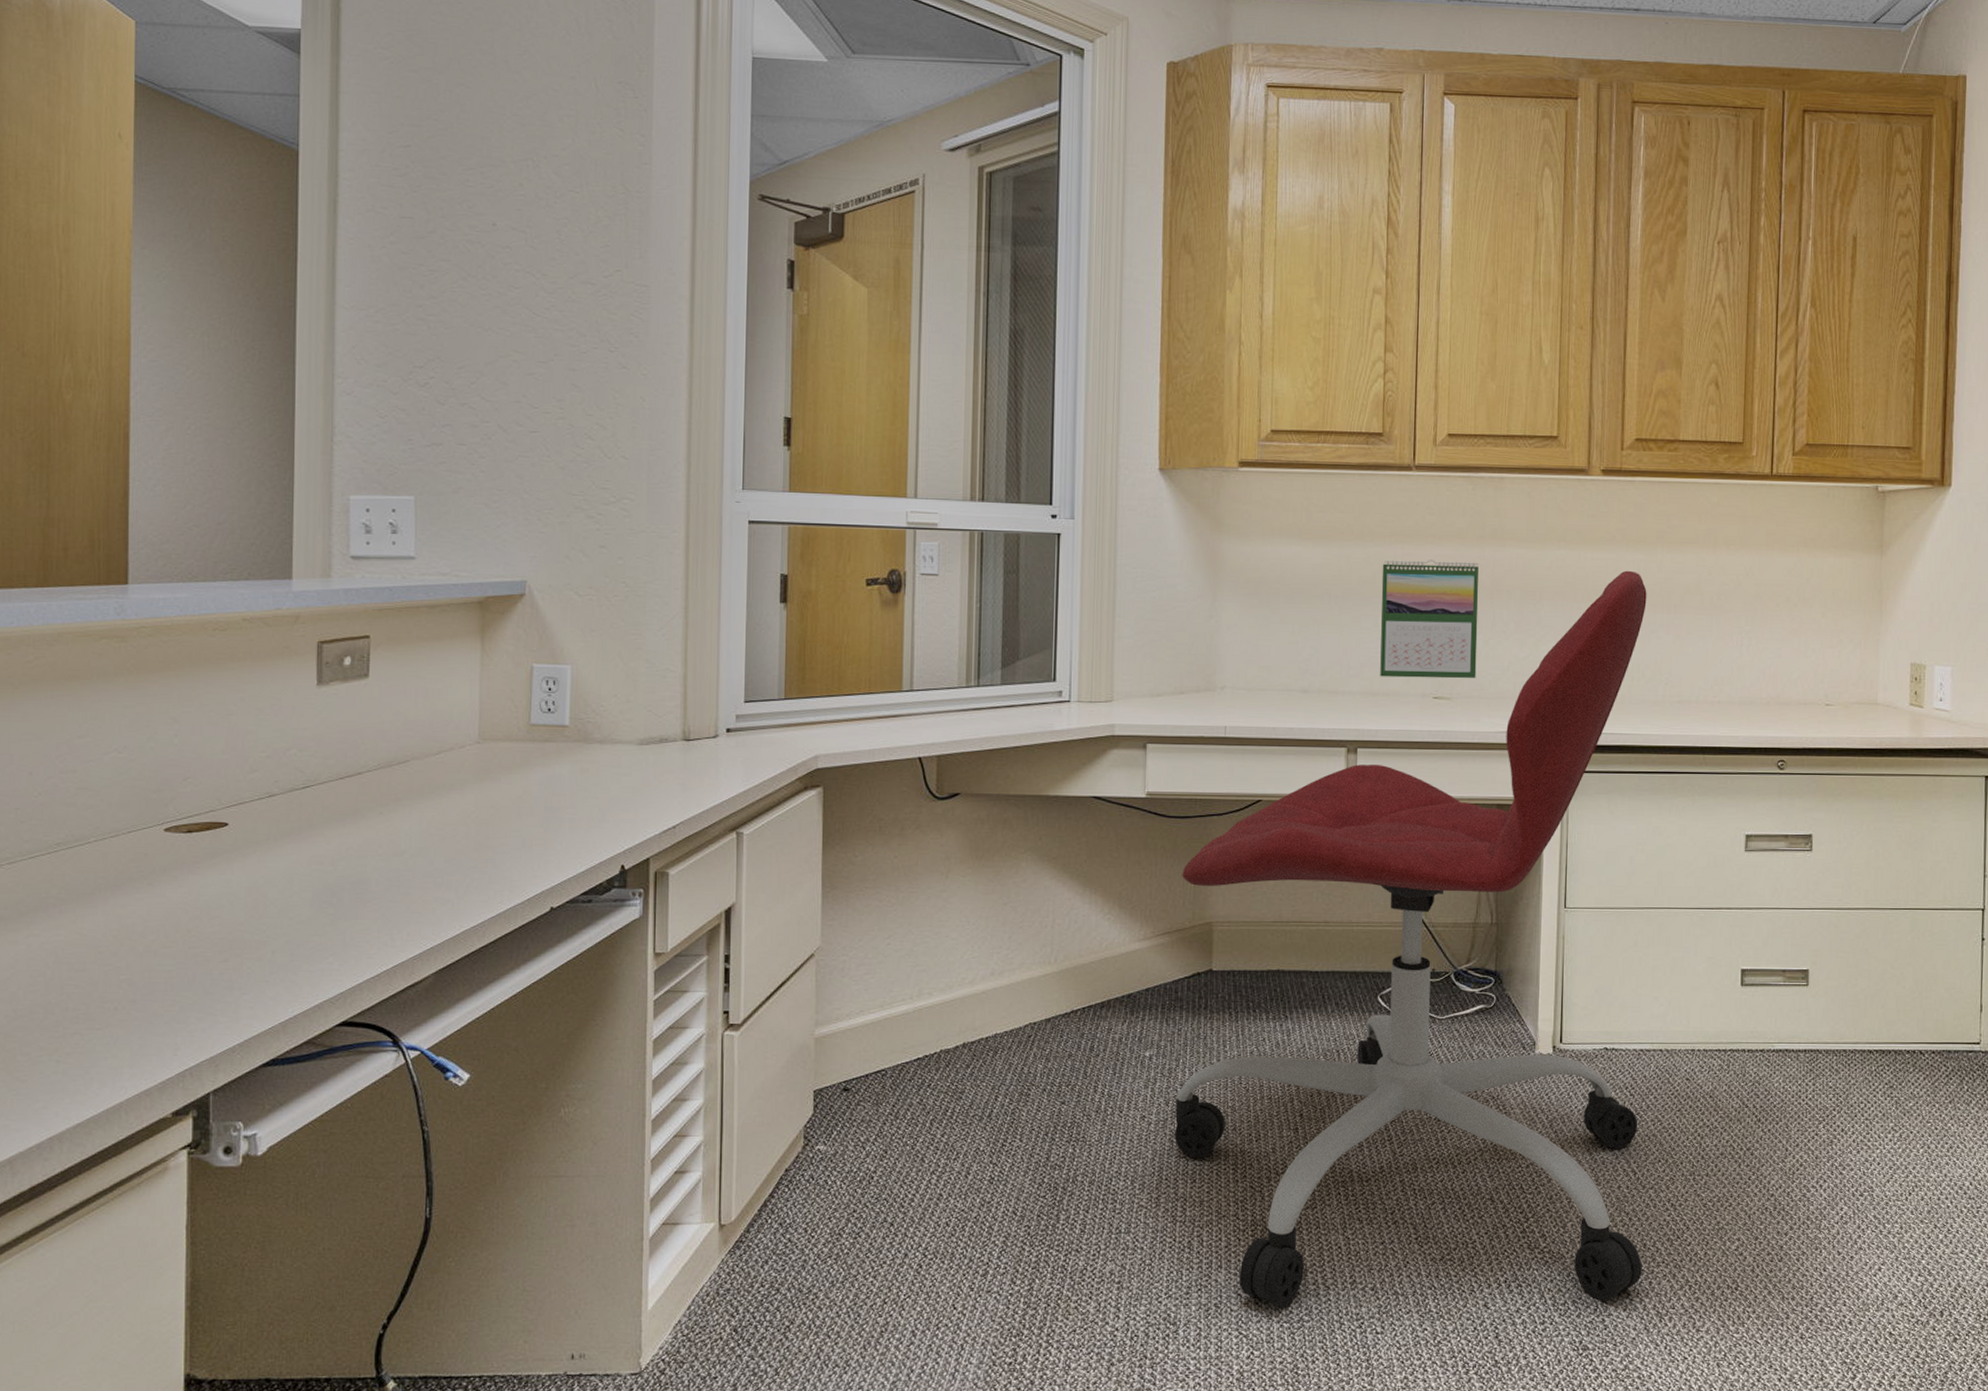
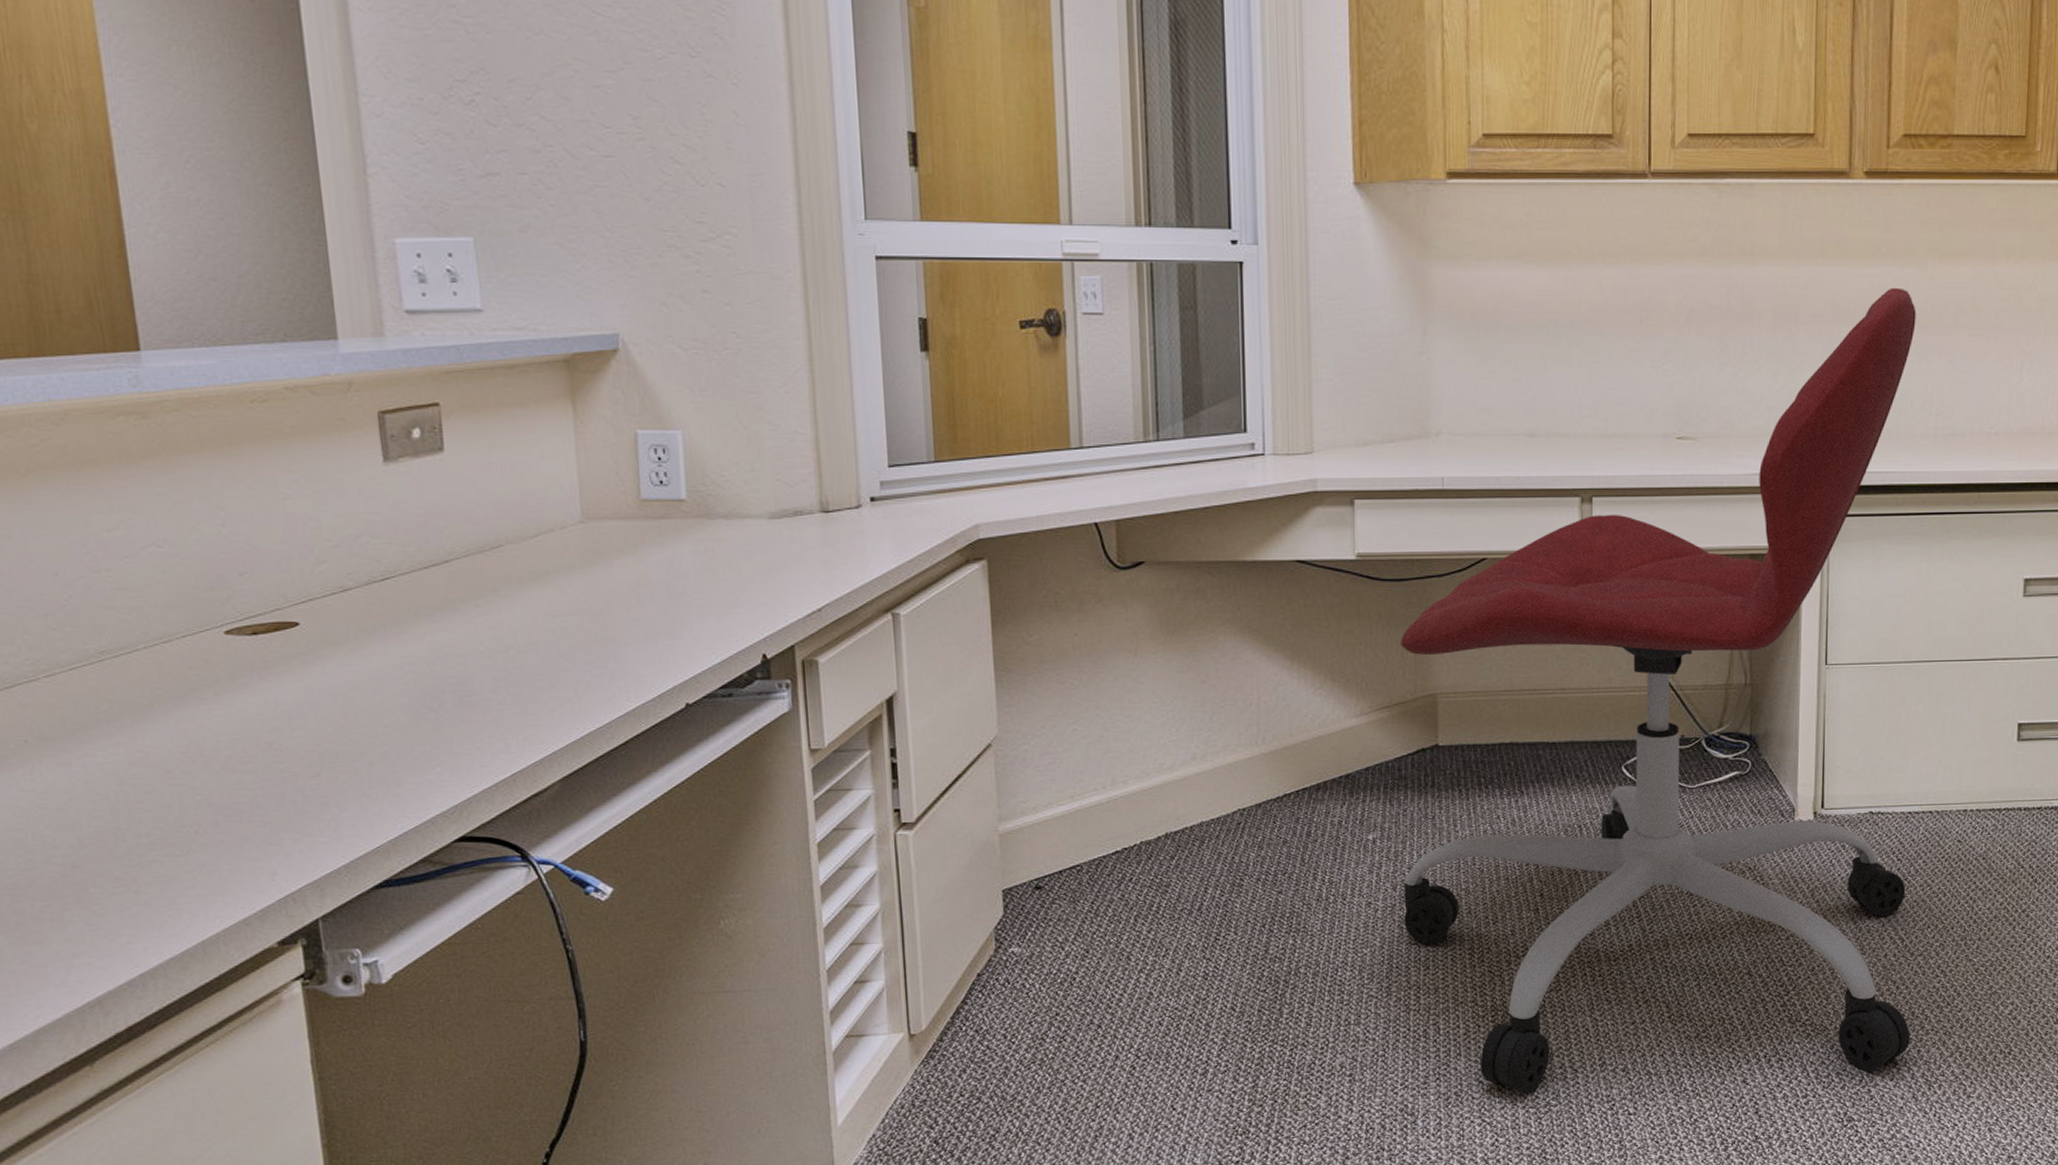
calendar: present [1380,559,1479,679] -> none [1615,281,1727,417]

